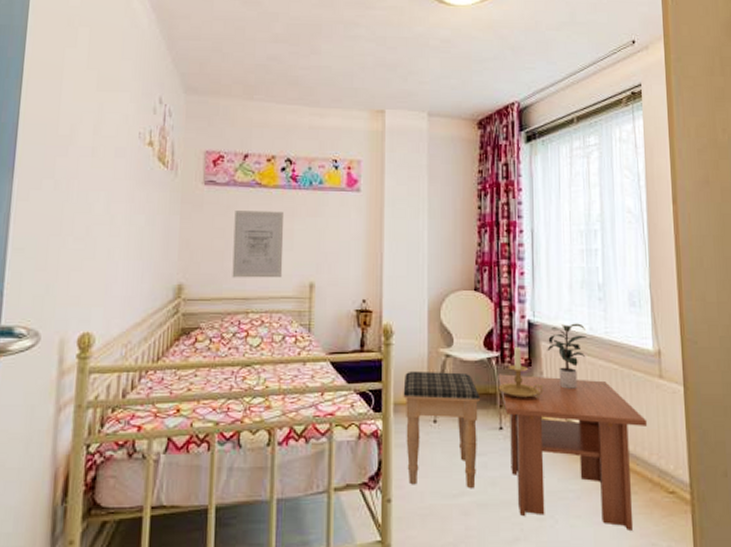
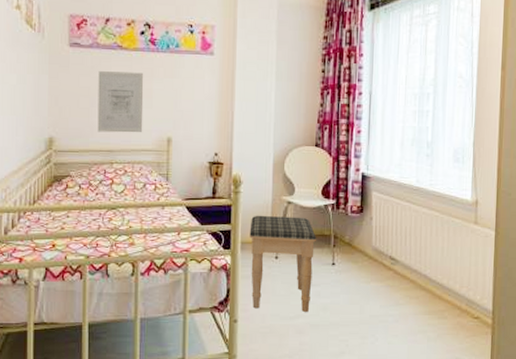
candle holder: present [498,346,544,398] -> none [332,195,372,239]
coffee table: present [498,374,648,530] -> none [333,219,461,347]
potted plant: present [547,323,587,389] -> none [377,176,414,232]

